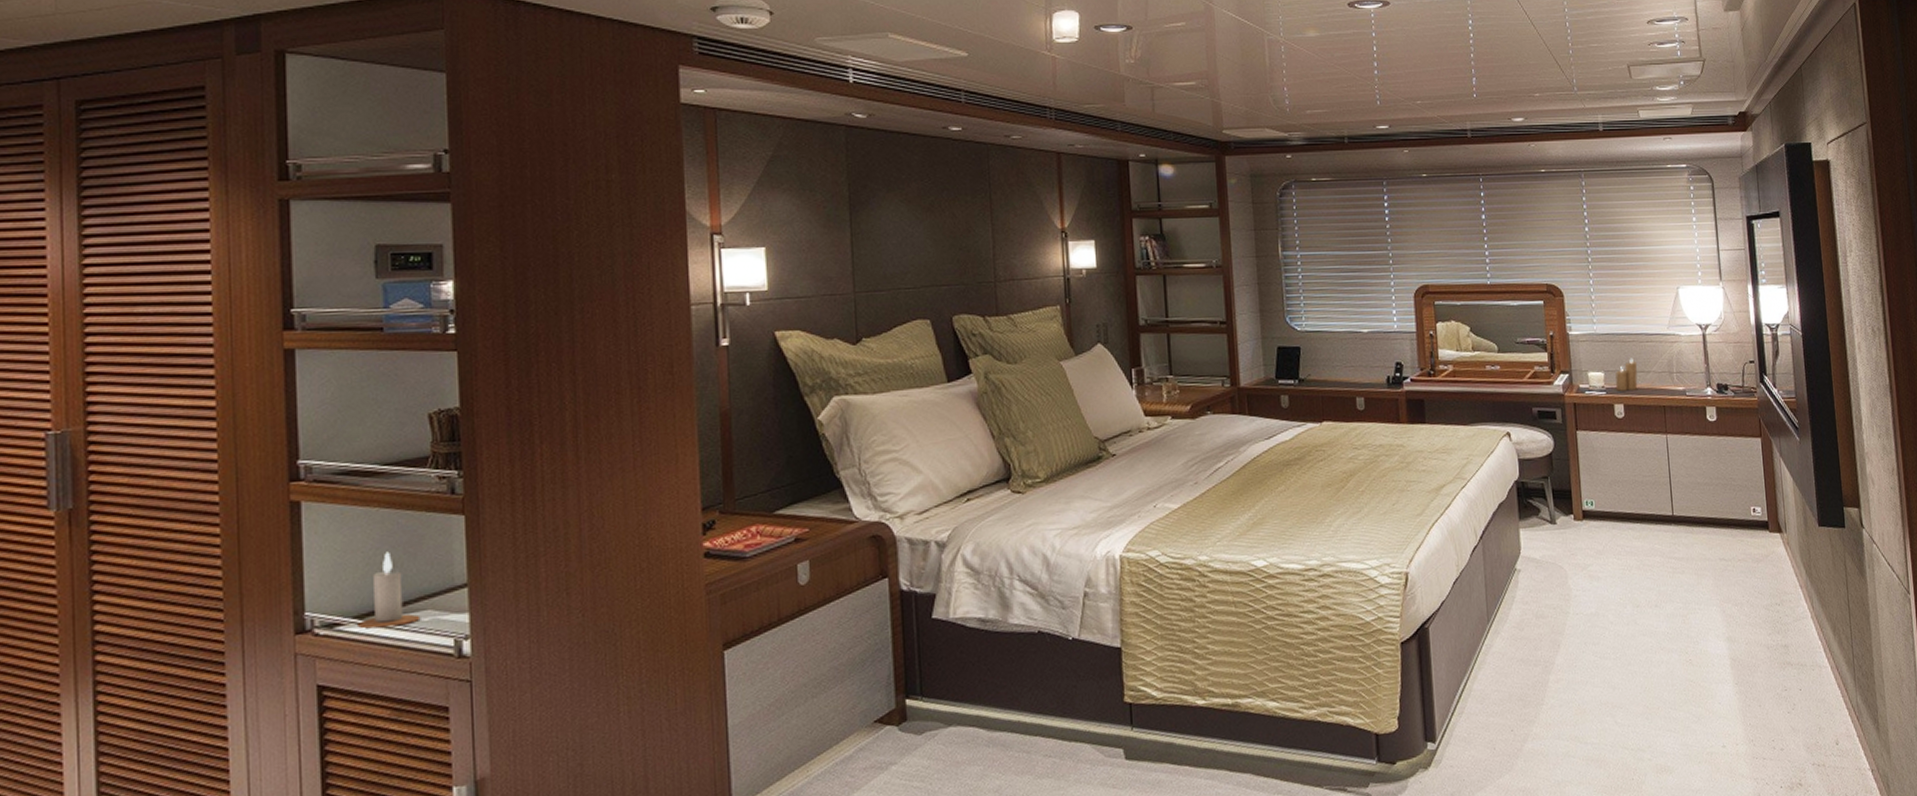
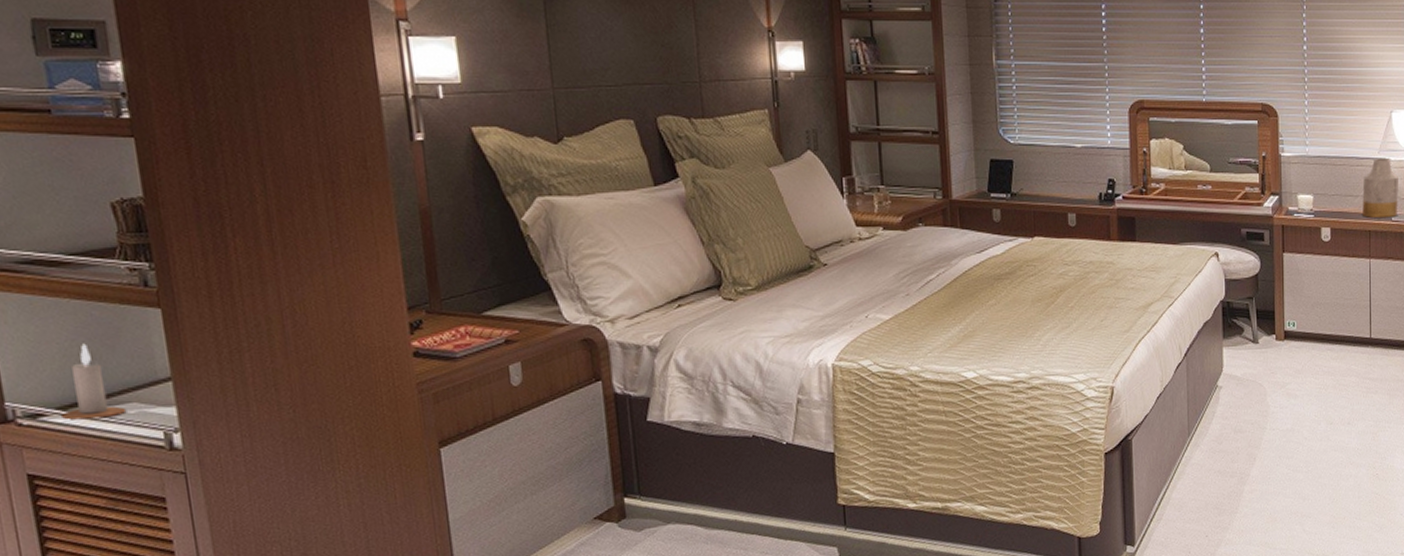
candle: present [1615,358,1638,393] -> none [1323,181,1347,216]
vase: none [1654,333,1692,394] -> present [1362,157,1398,219]

